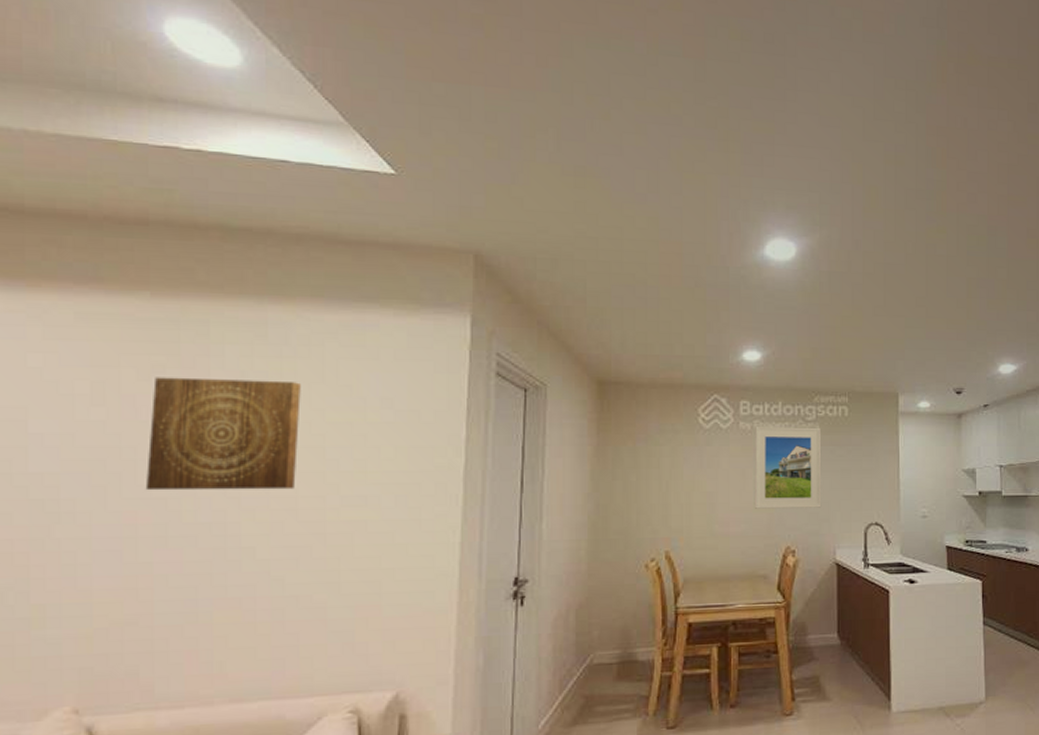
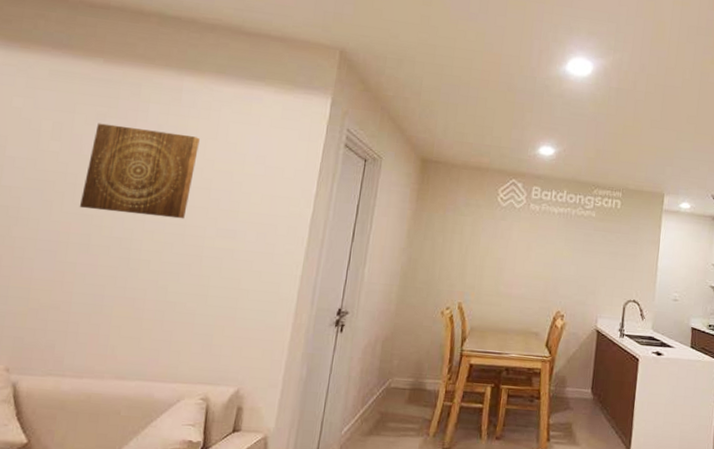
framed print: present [754,427,822,509] -> none [534,209,596,282]

